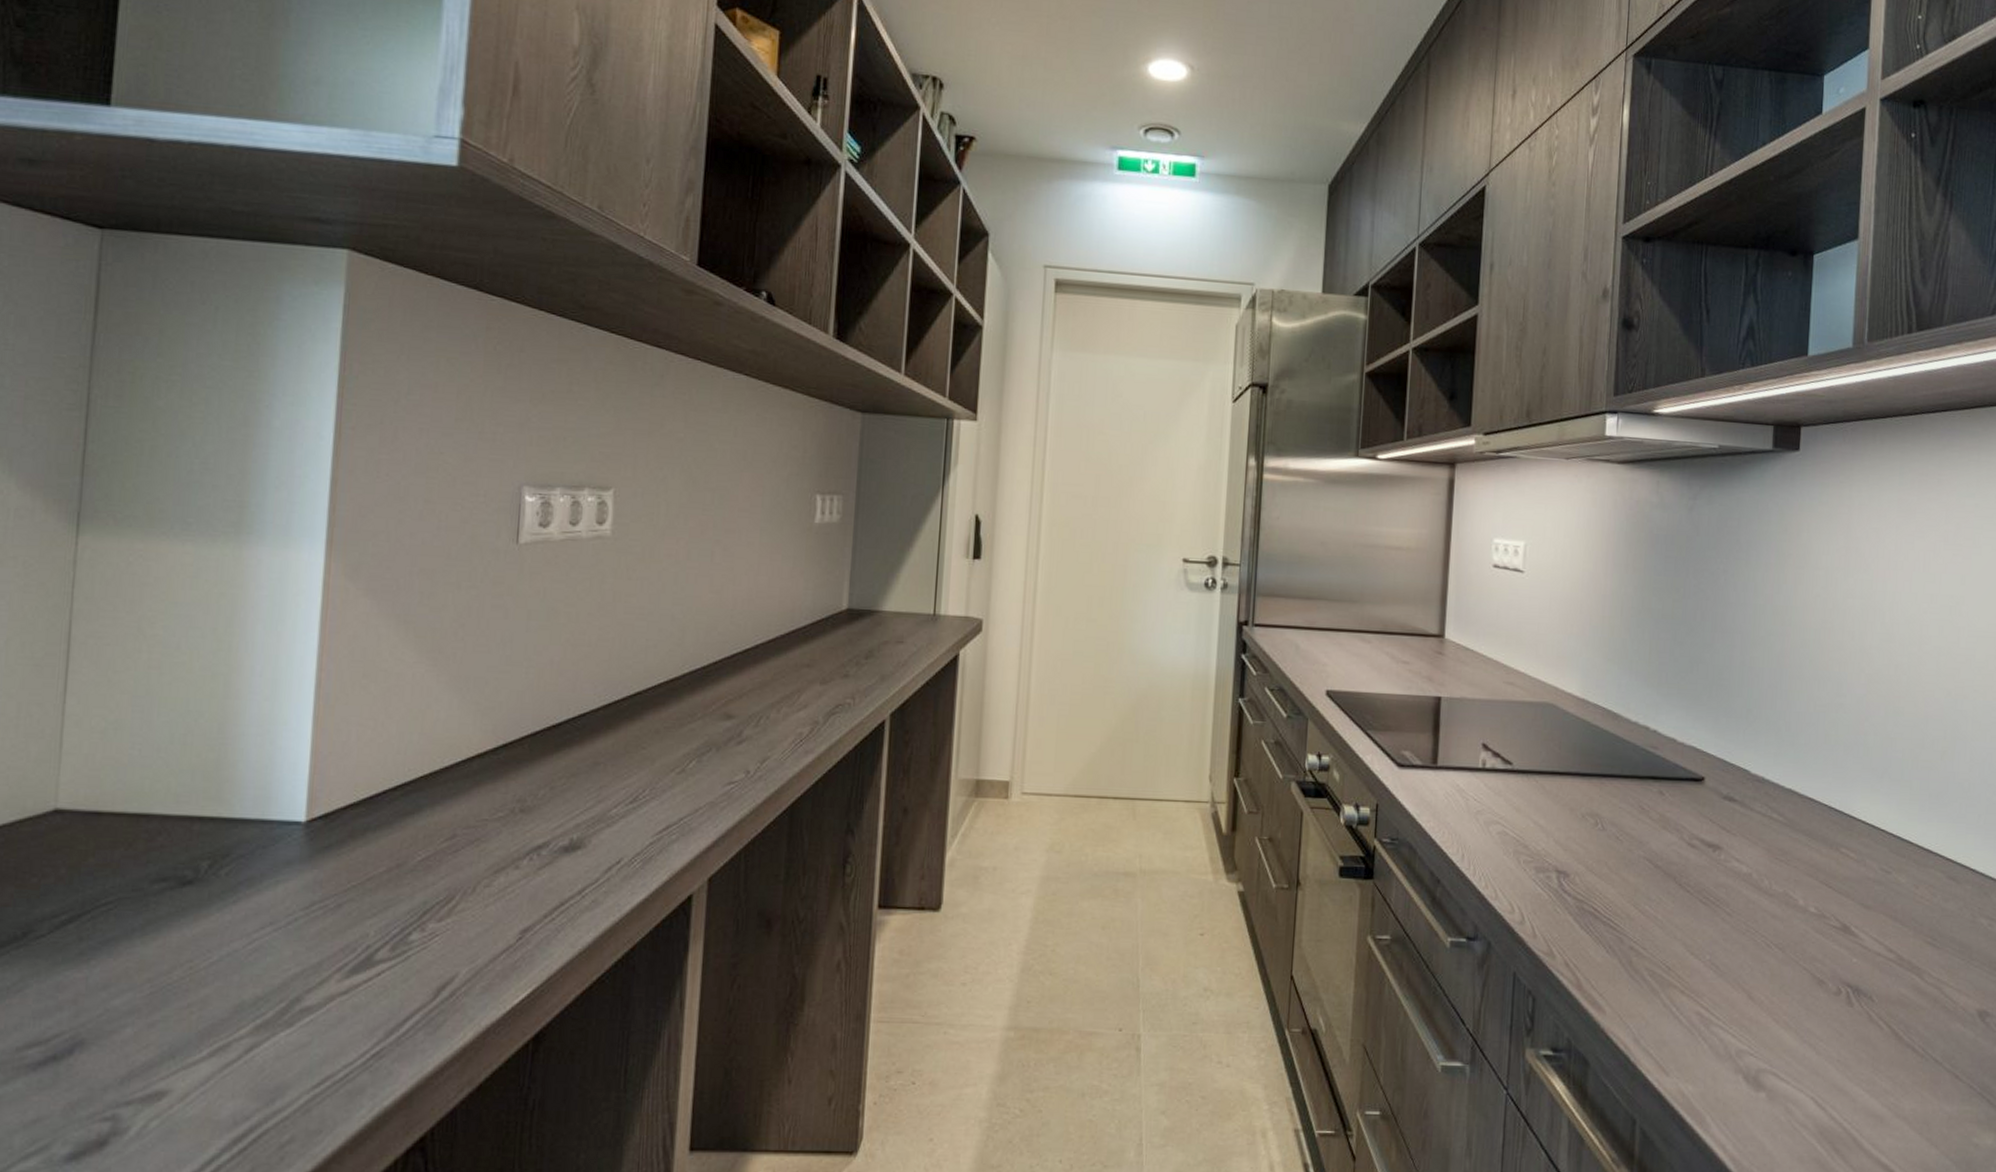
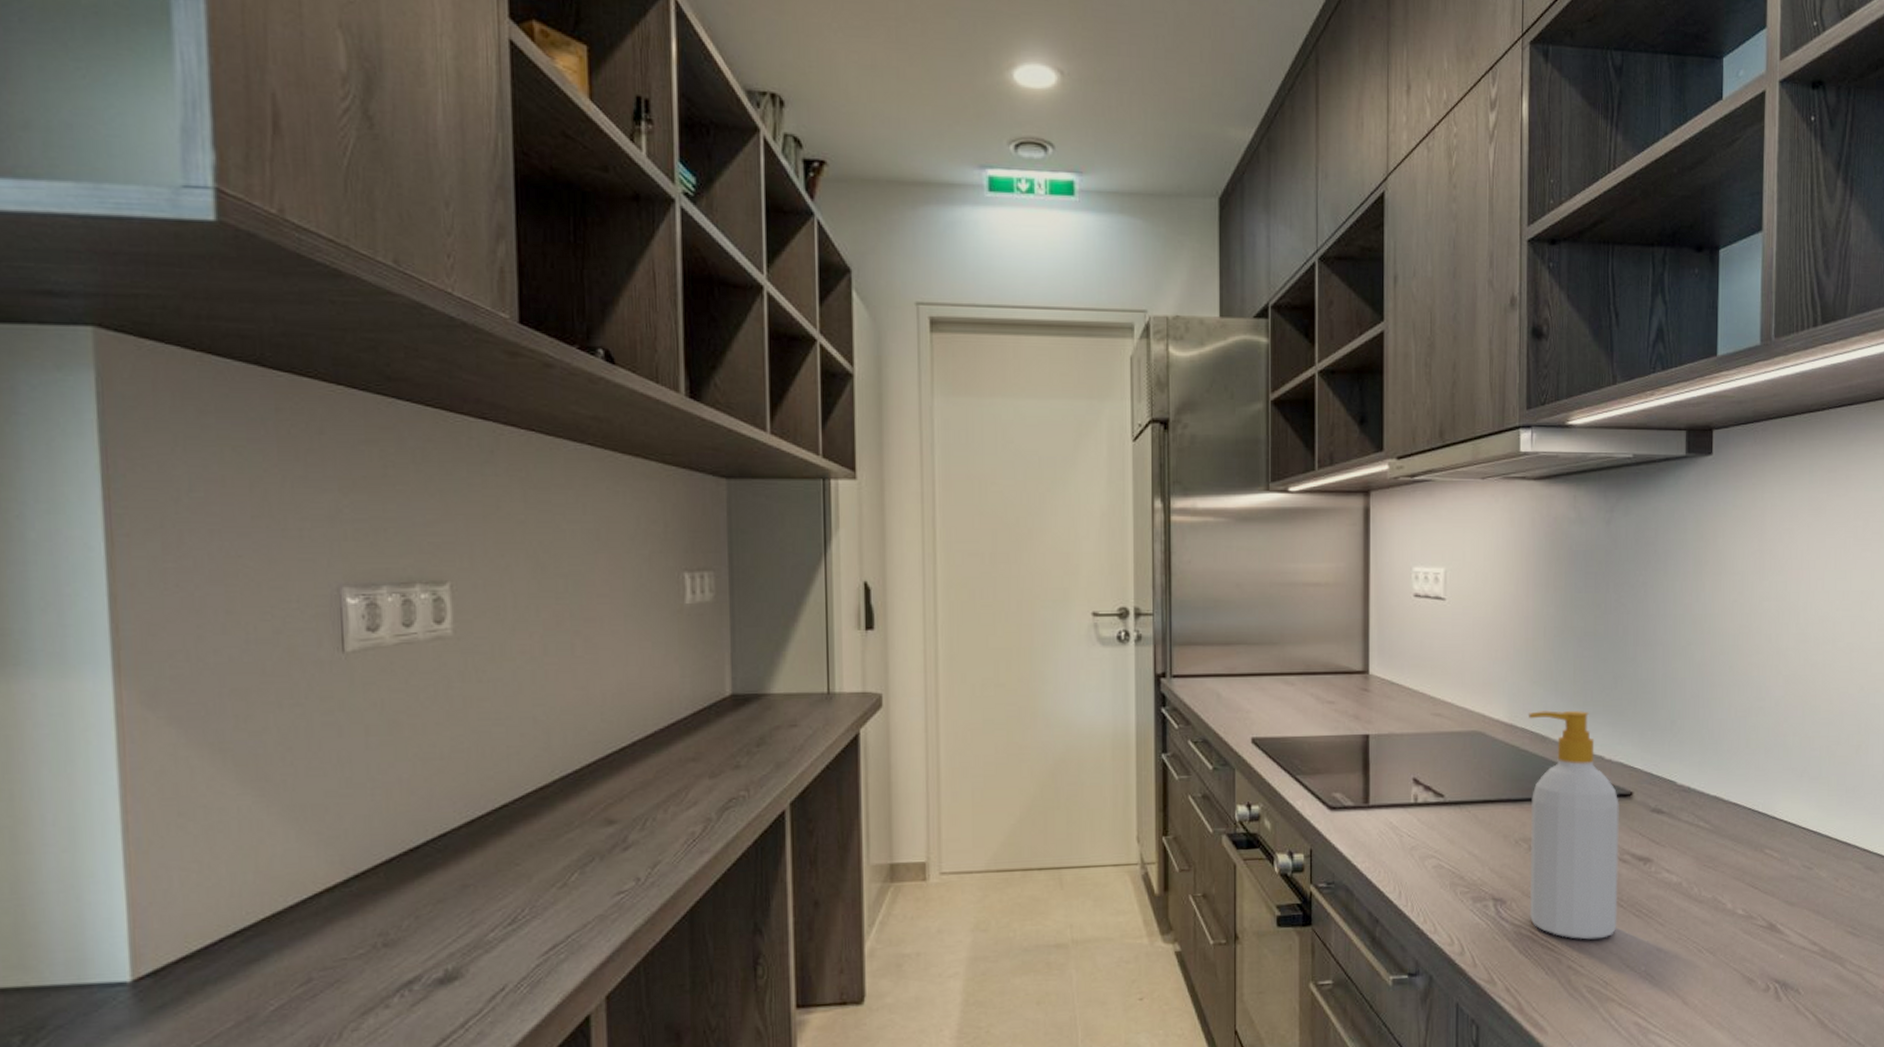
soap bottle: none [1593,688,1690,923] -> present [1528,711,1619,940]

